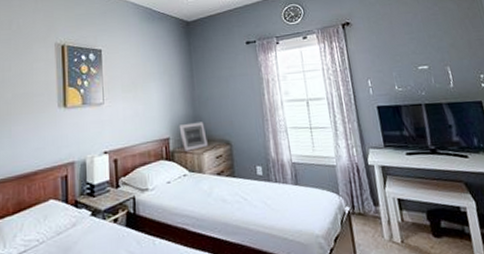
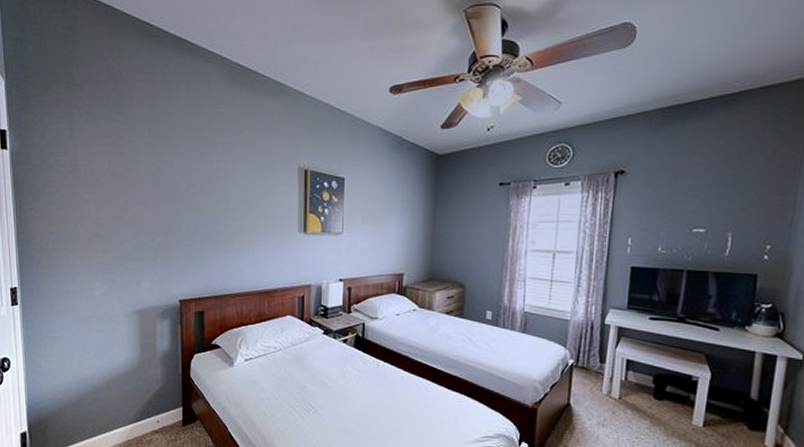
picture frame: present [179,122,208,151] -> none [414,261,441,288]

